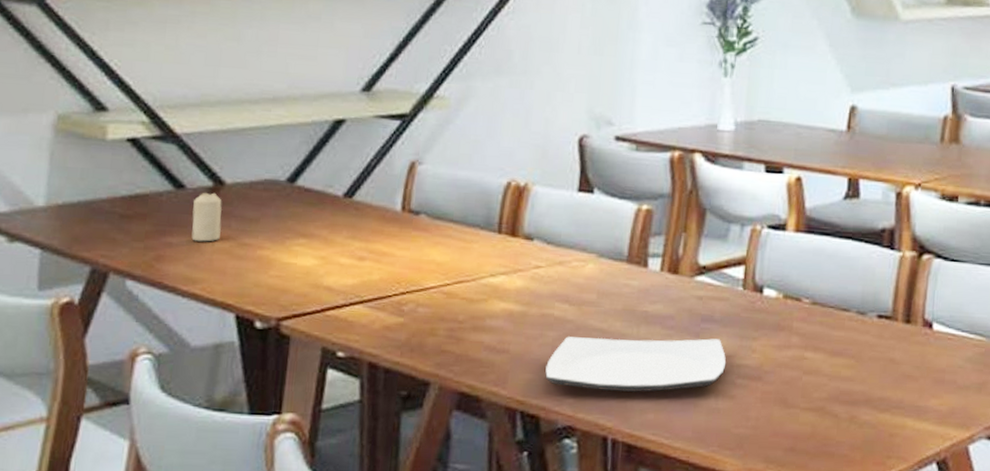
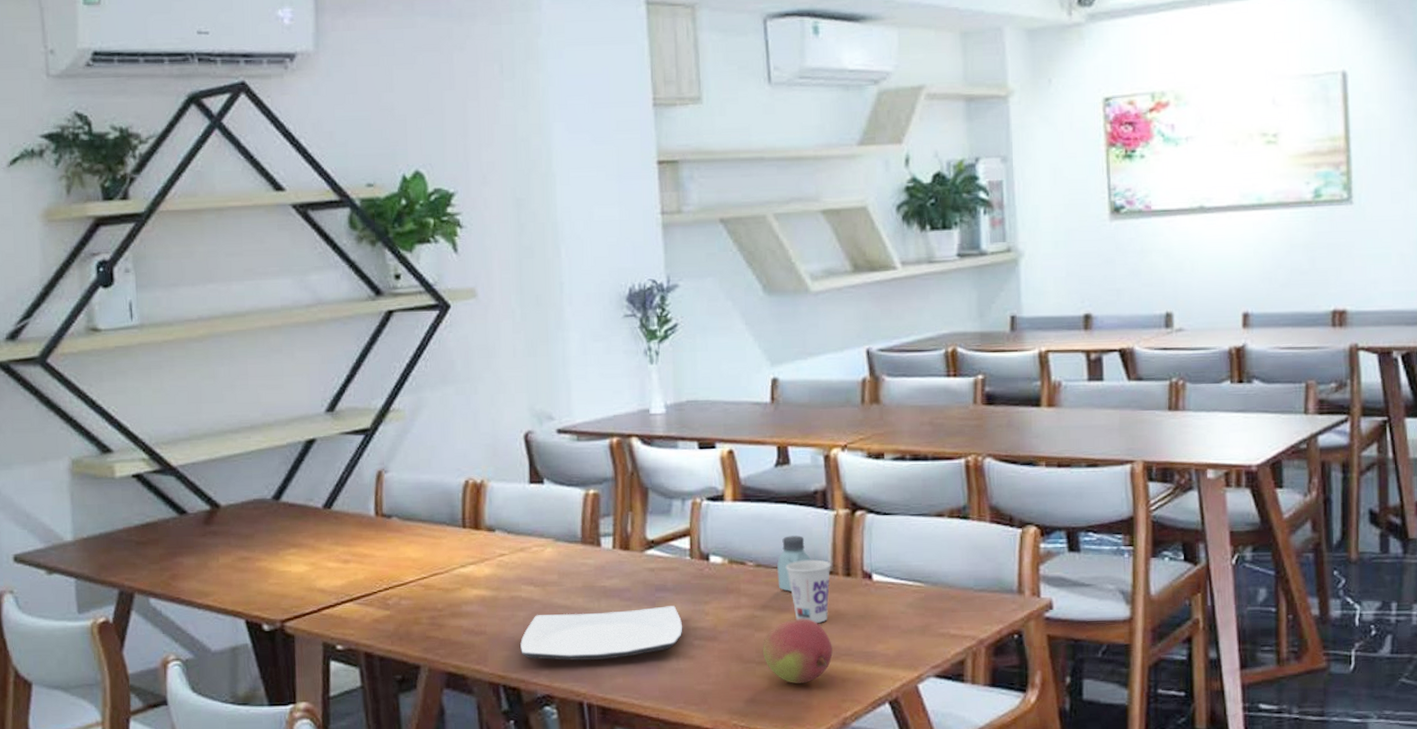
candle: present [191,192,222,242] -> none [196,515,223,559]
fruit: none [809,364,883,436] -> present [763,619,833,684]
saltshaker: none [833,274,871,334] -> present [777,535,811,592]
cup: none [843,301,891,371] -> present [785,559,831,623]

